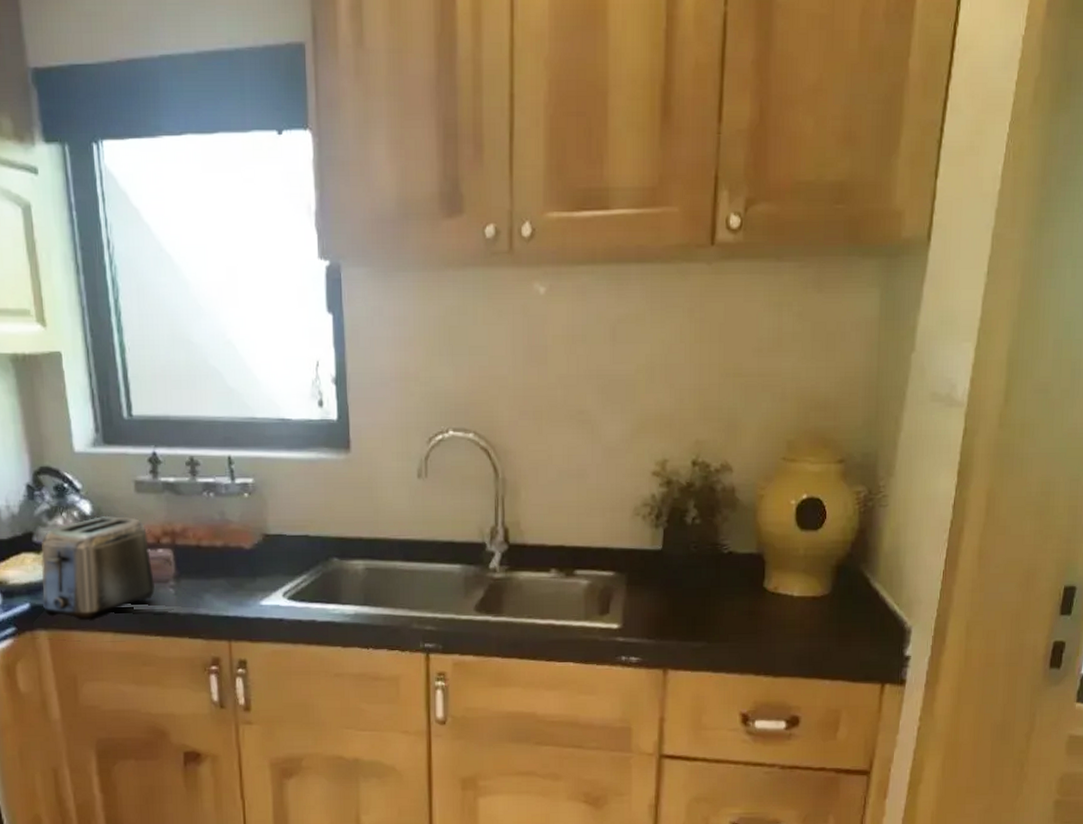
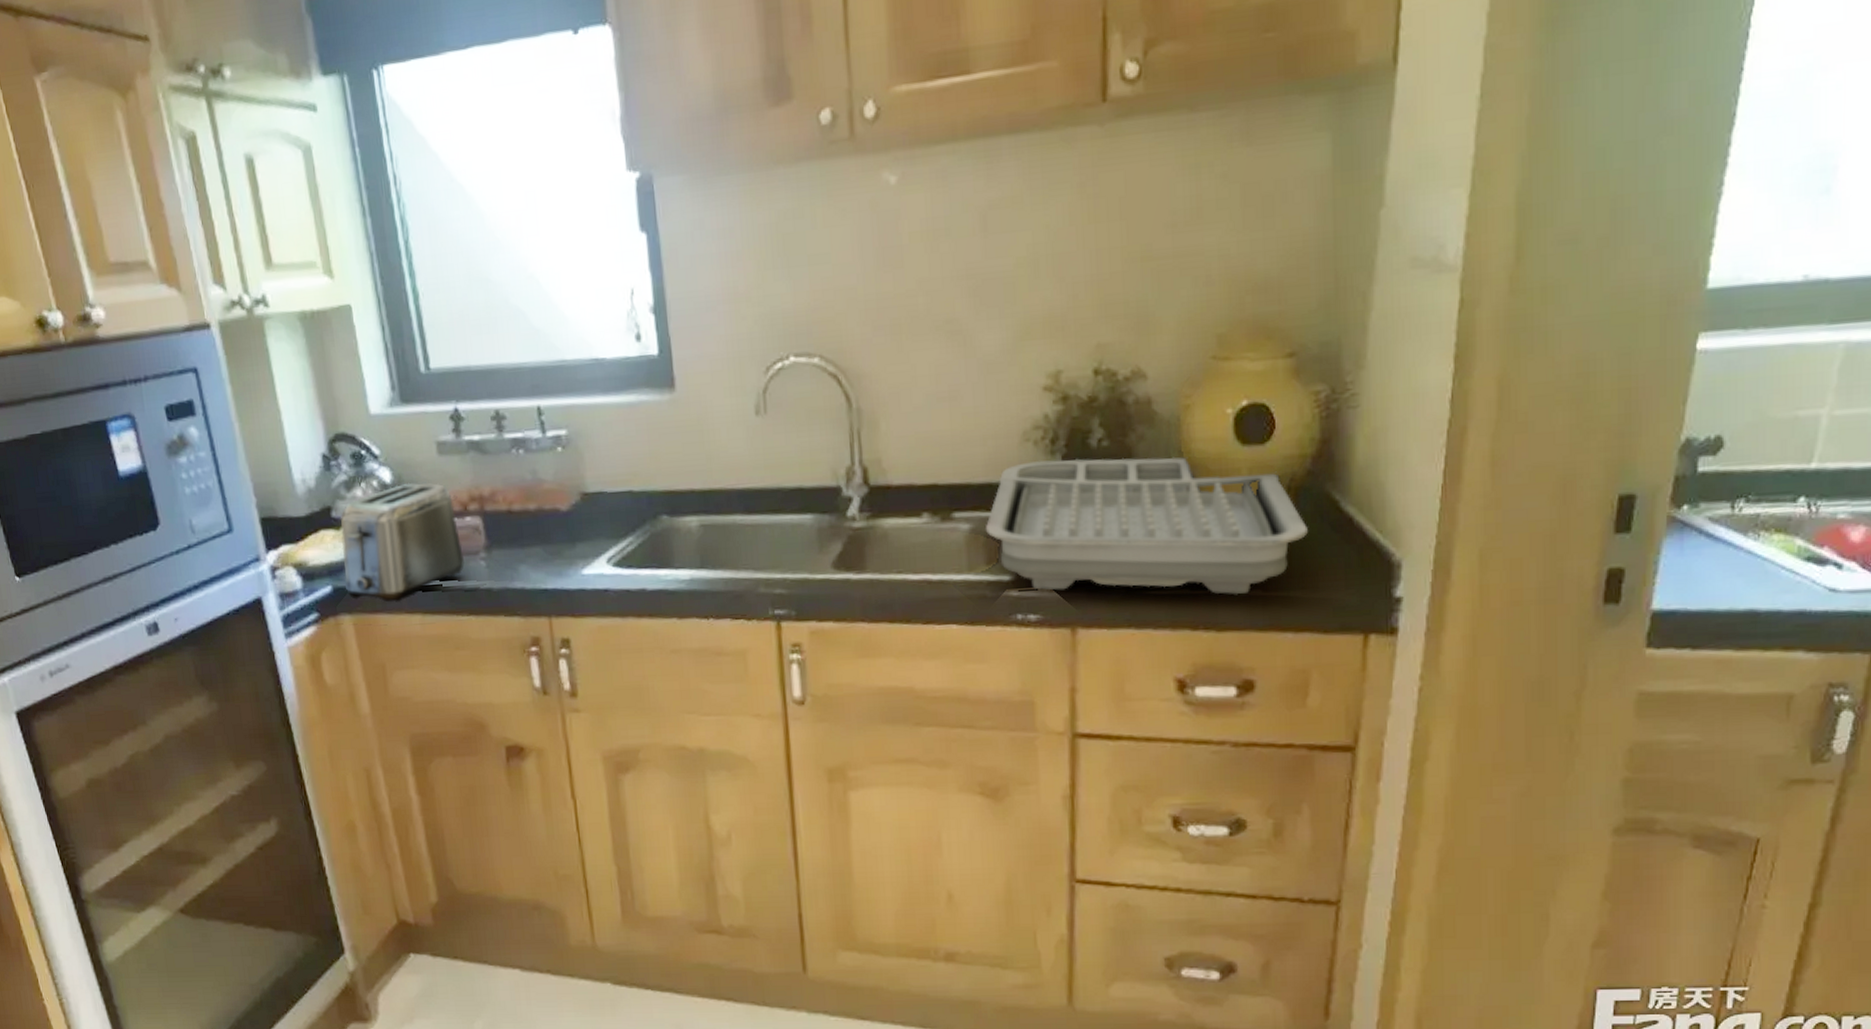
dish rack: none [600,532,845,649] -> present [985,457,1308,595]

